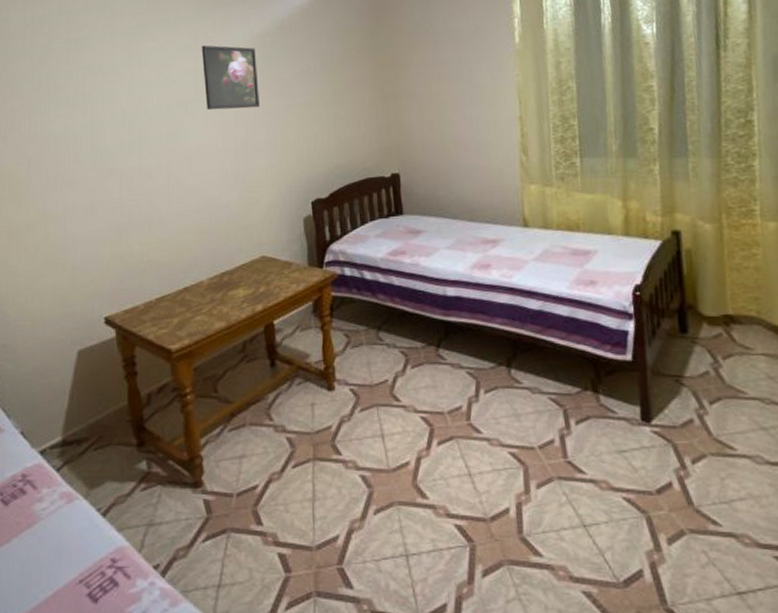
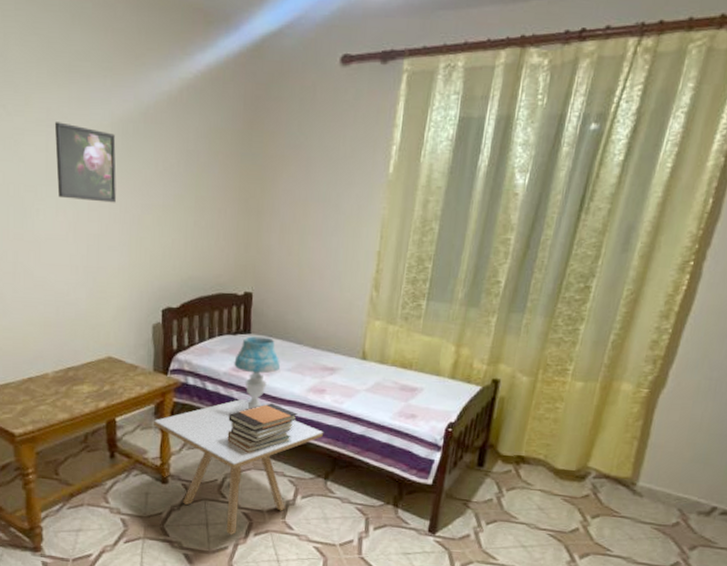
side table: none [313,284,496,447] -> present [154,398,323,535]
table lamp: none [390,216,439,297] -> present [234,336,281,410]
book stack: none [391,285,465,345] -> present [227,403,297,453]

